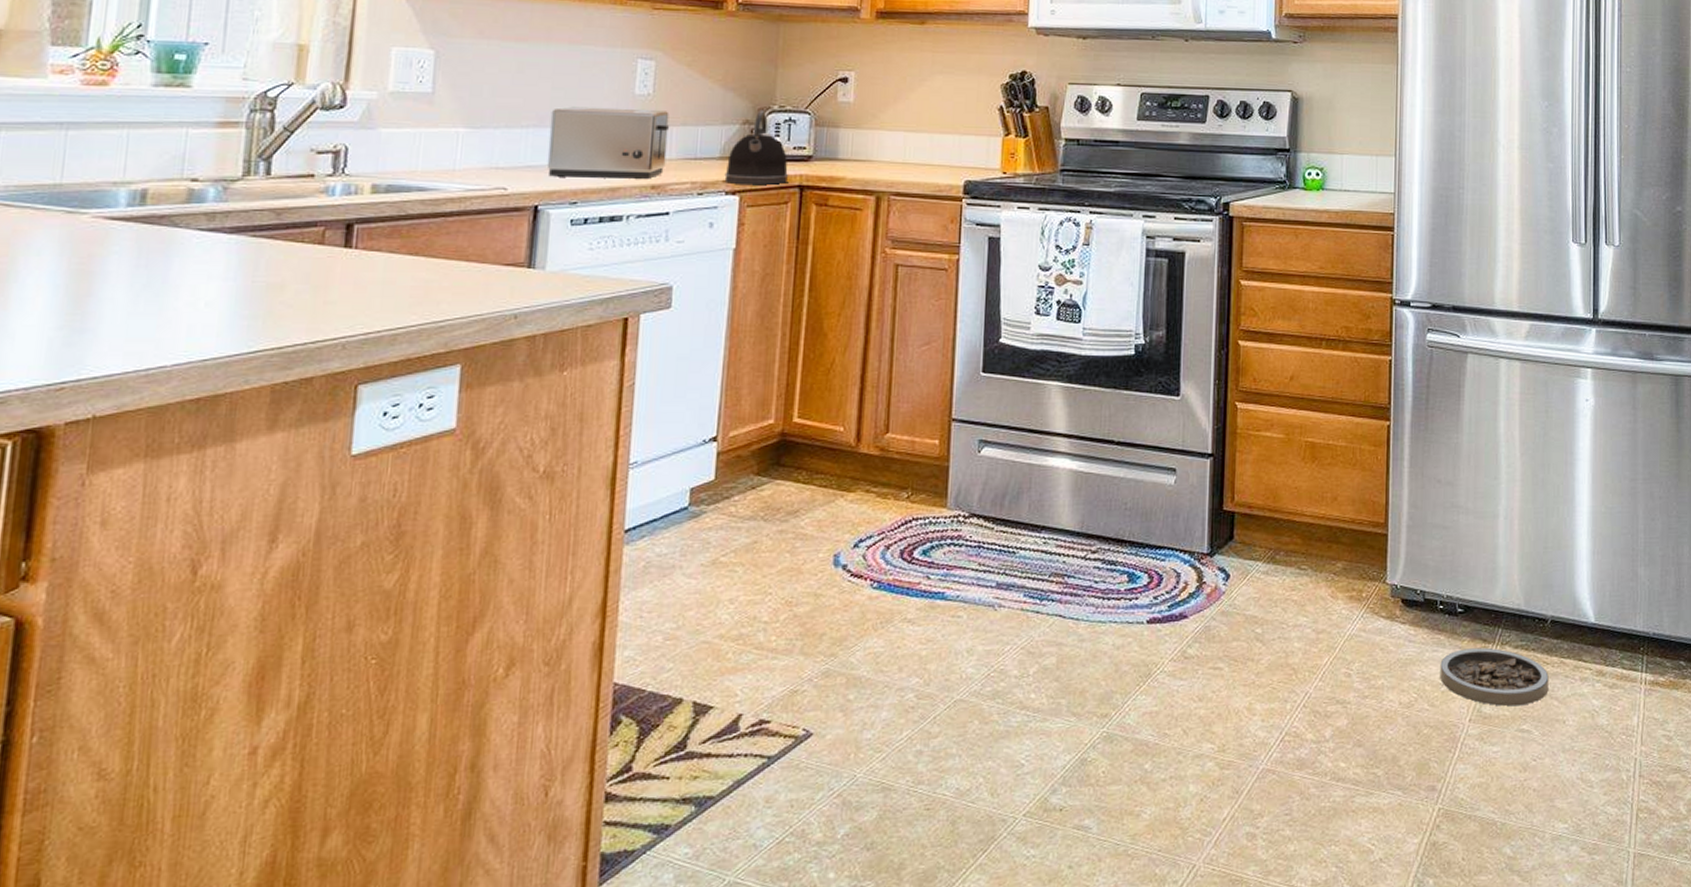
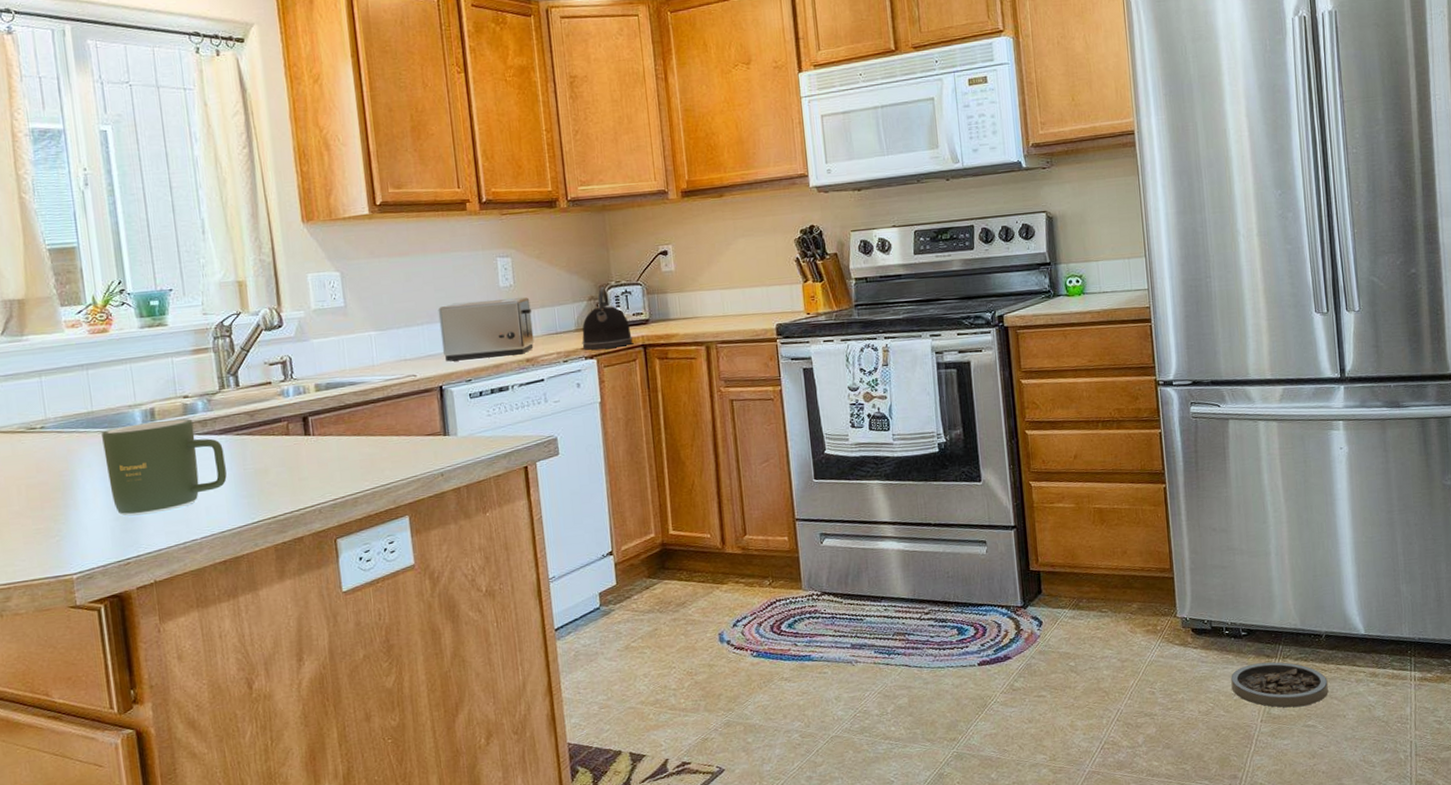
mug: none [60,206,230,328] -> present [102,419,227,517]

